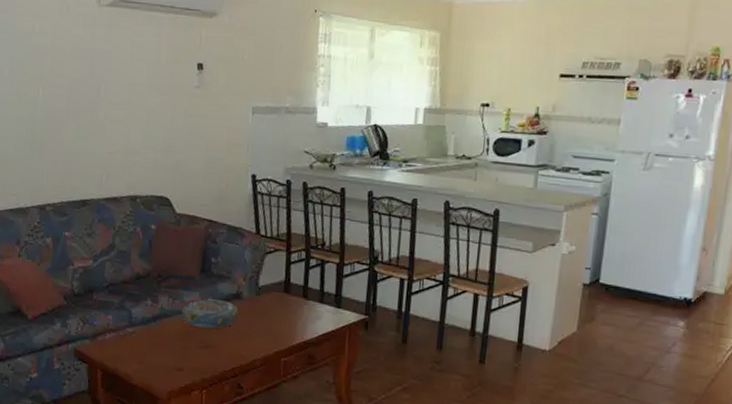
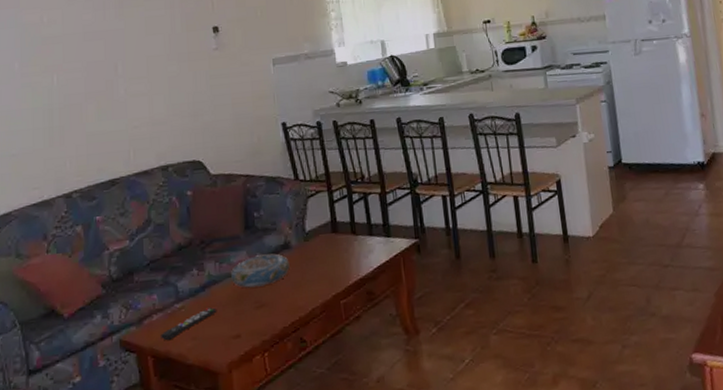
remote control: none [111,338,165,360] -> present [161,307,217,341]

